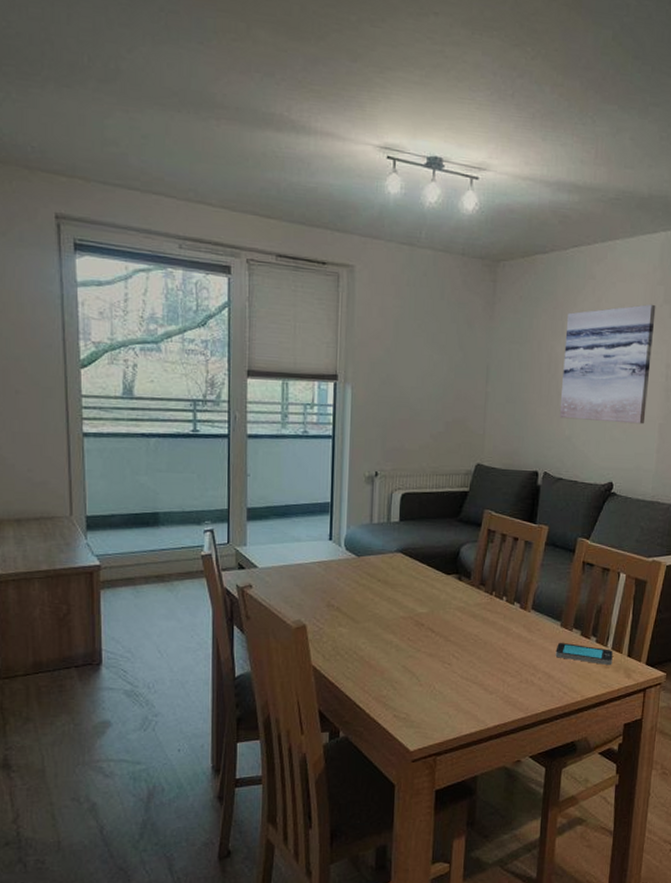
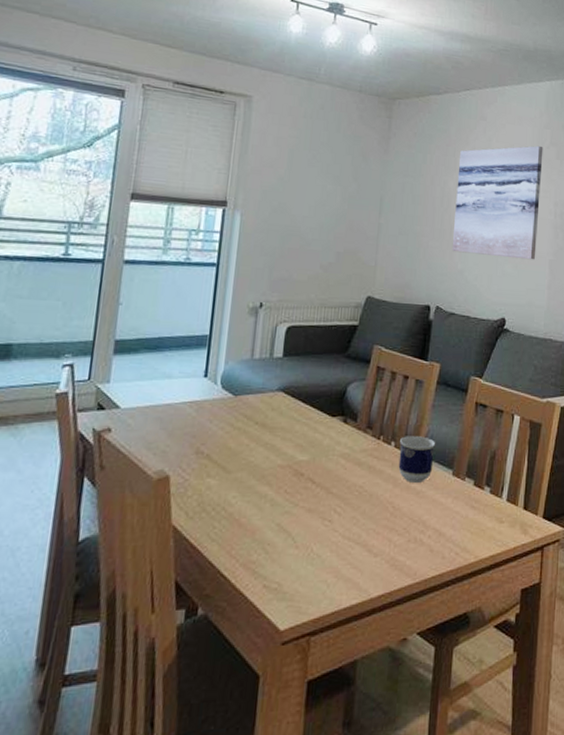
cup: none [510,592,544,633] -> present [398,436,435,483]
smartphone: present [555,643,613,665] -> none [446,494,508,519]

